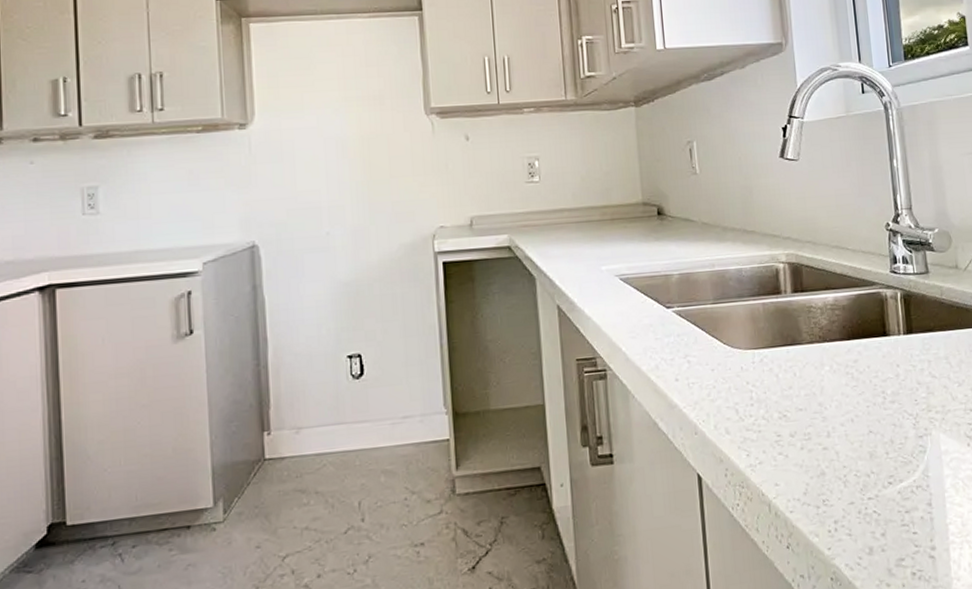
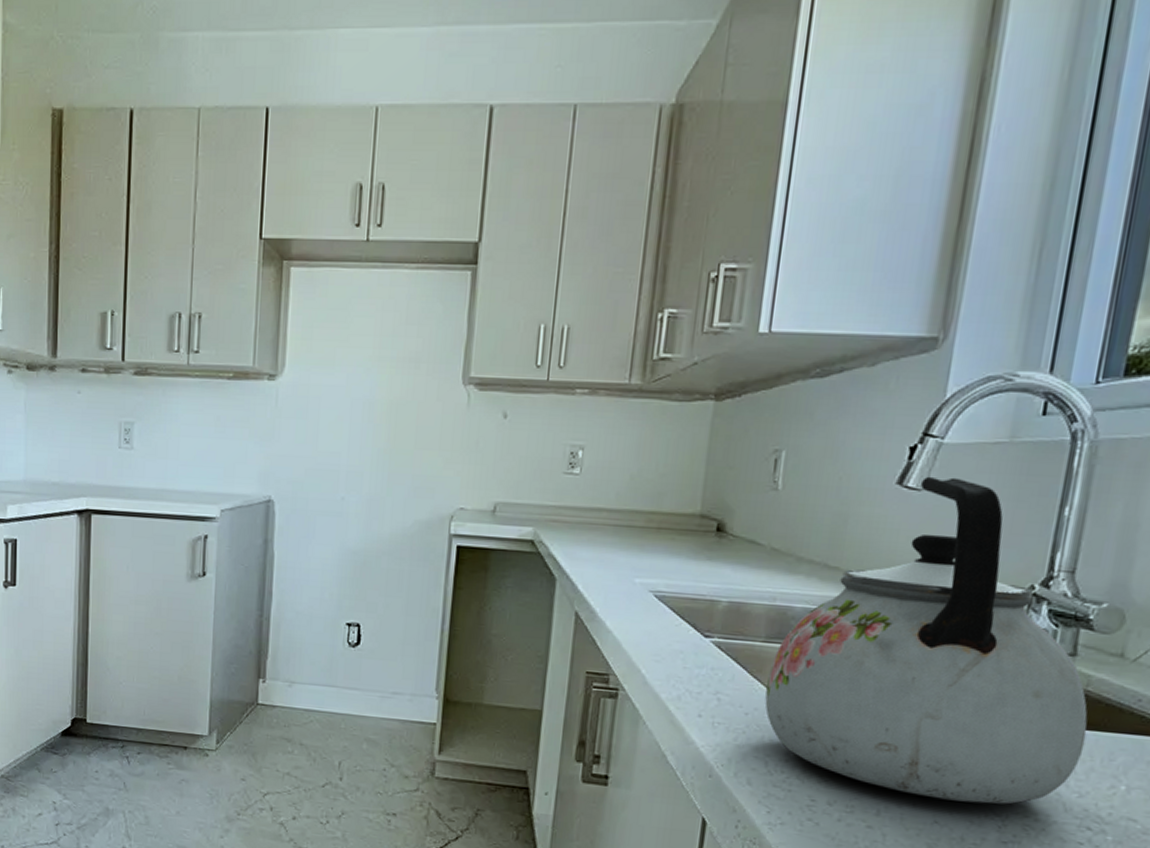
kettle: none [722,147,952,412] -> present [765,476,1088,805]

